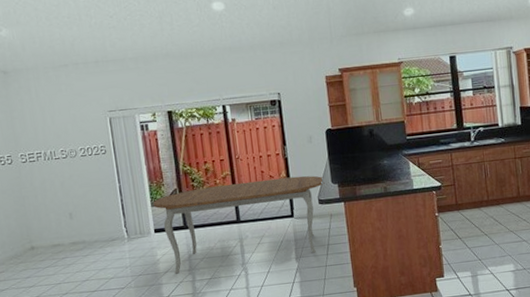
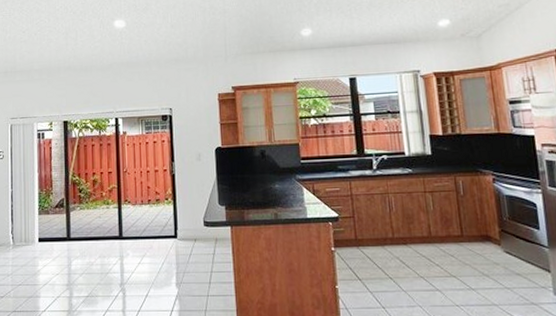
dining table: present [153,175,325,274] -> none [40,194,211,288]

